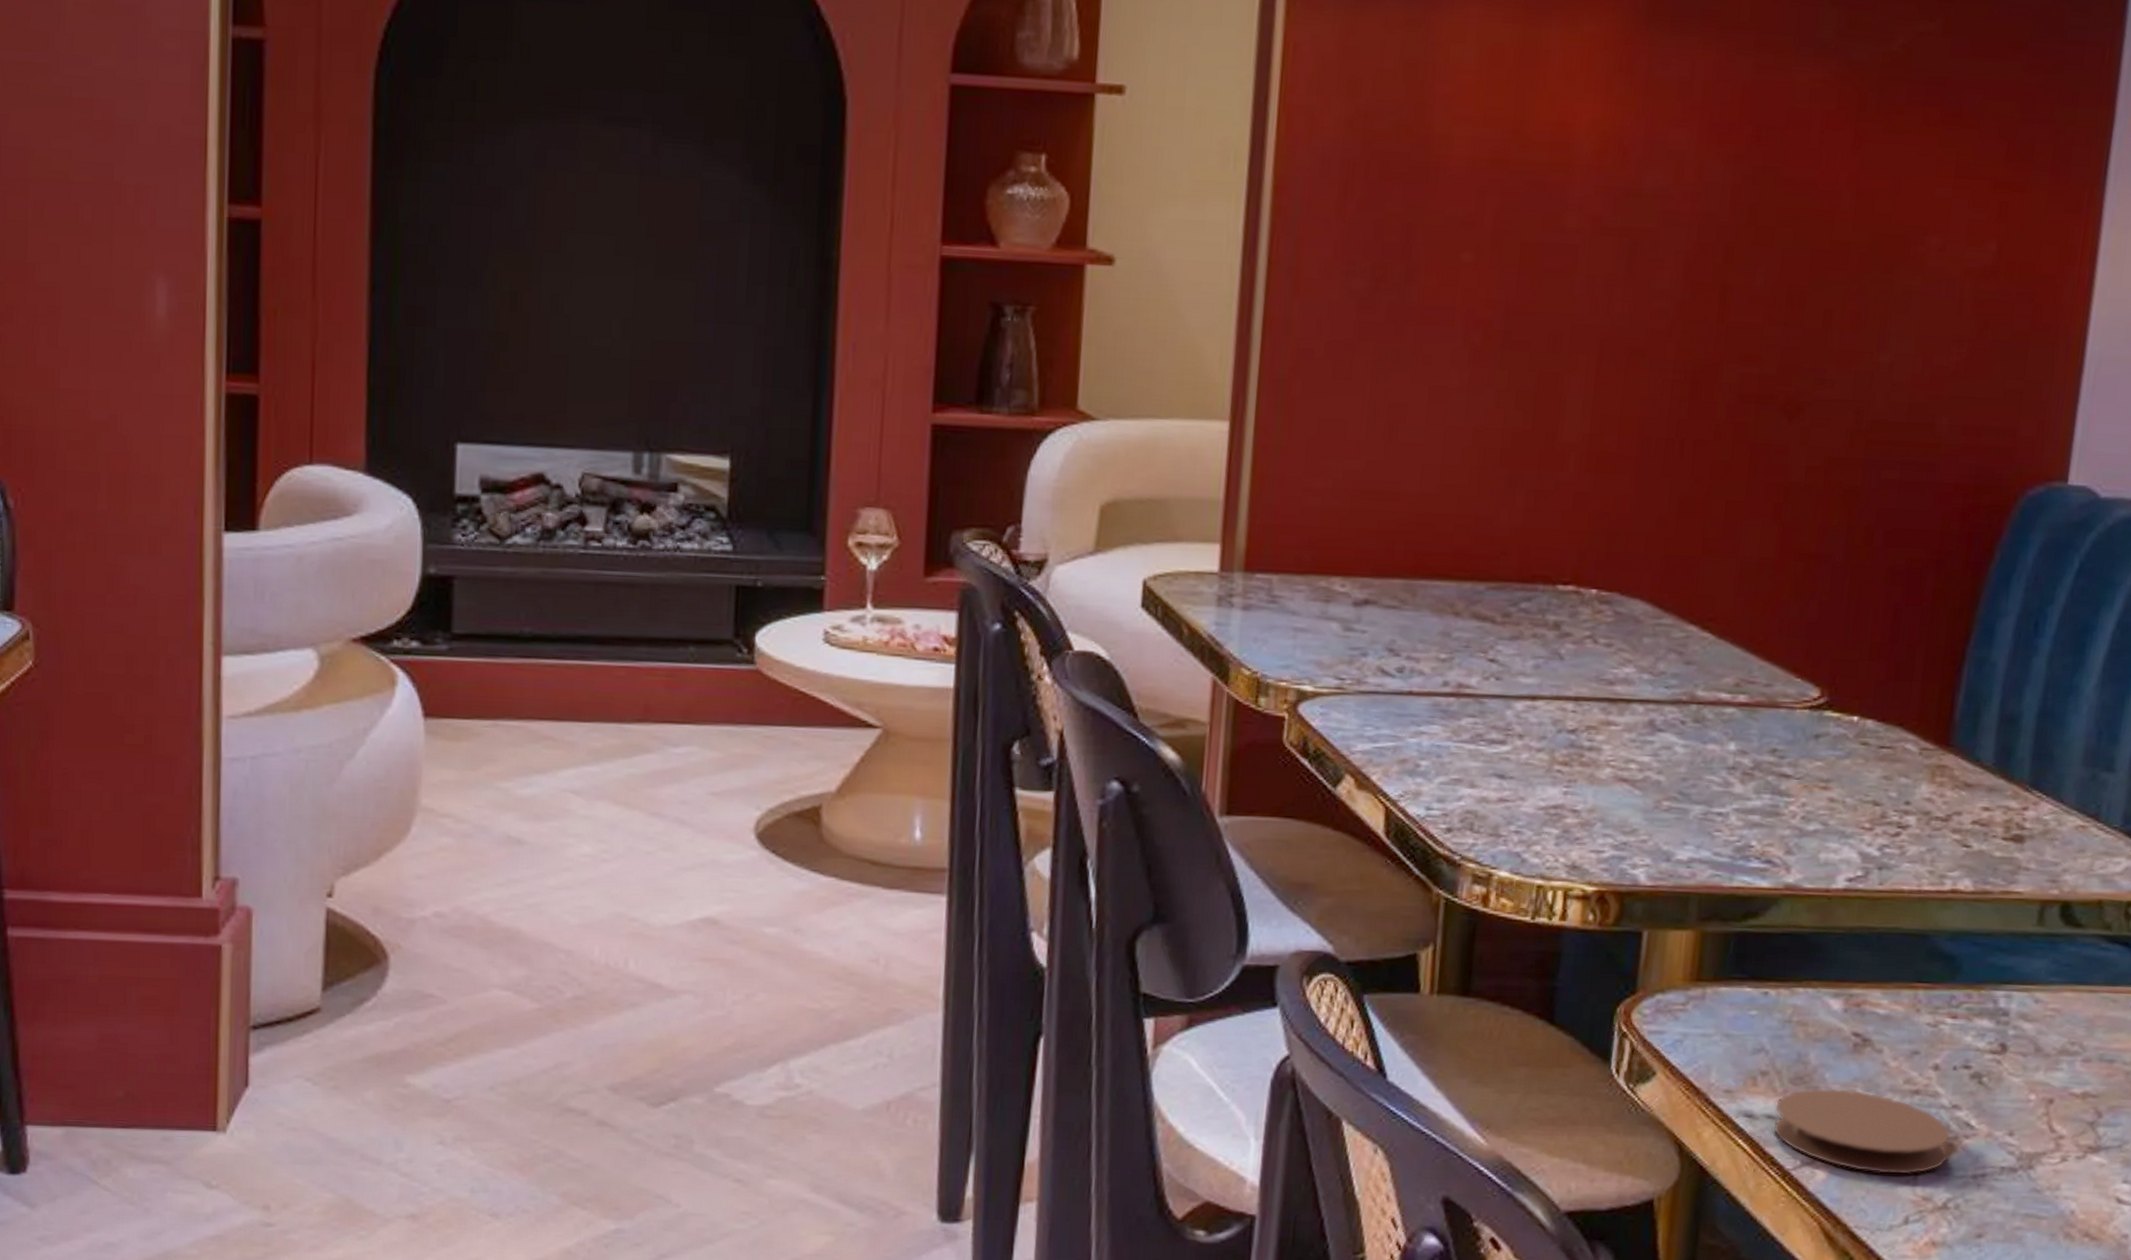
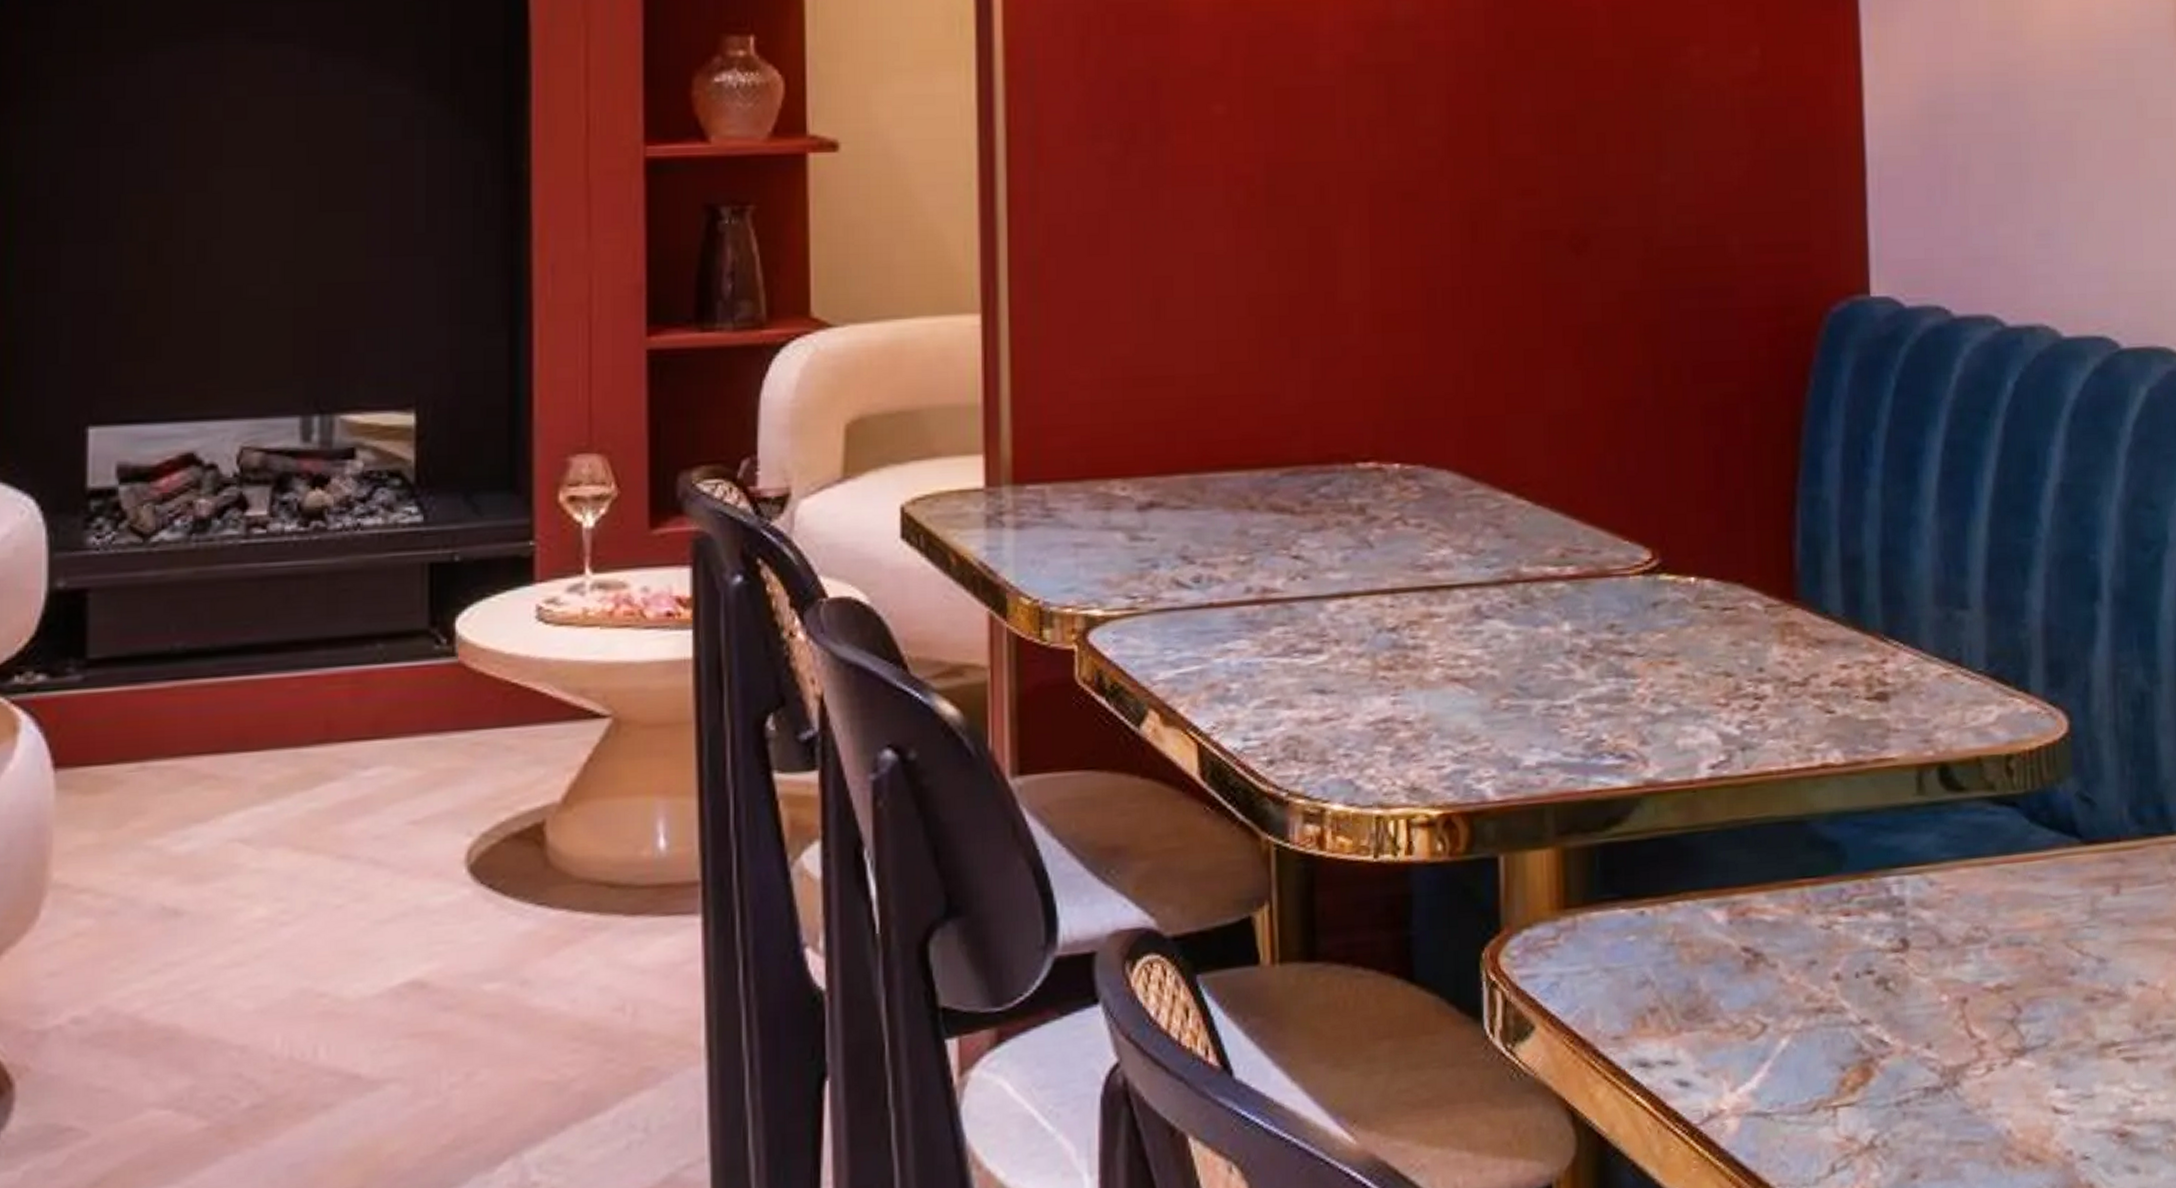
coaster: present [1774,1087,1951,1175] -> none [1670,1016,1867,1116]

